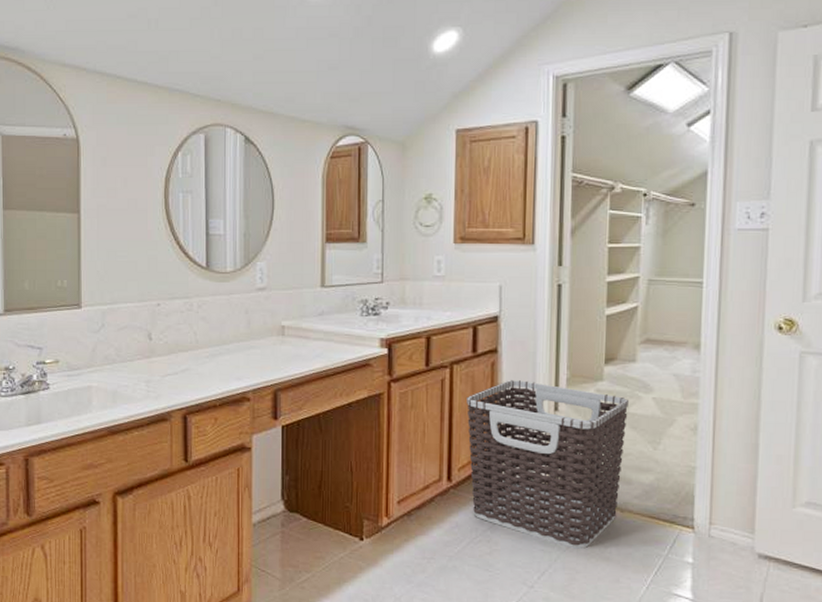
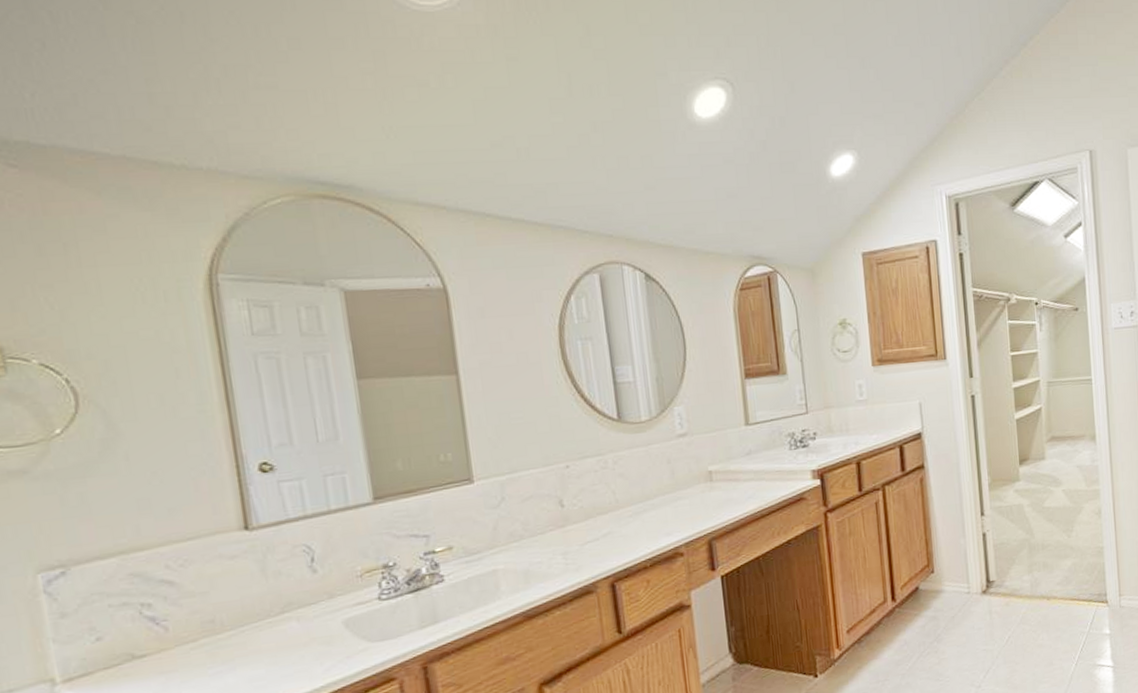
clothes hamper: present [467,380,628,549] -> none [901,491,1044,643]

